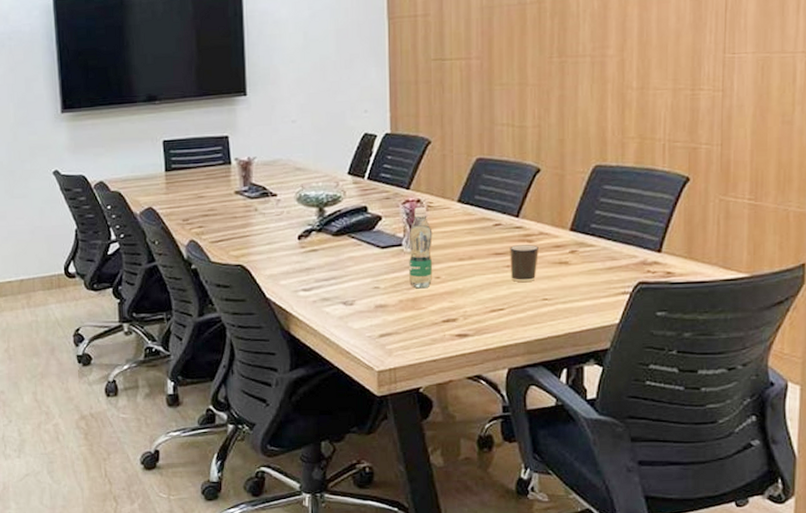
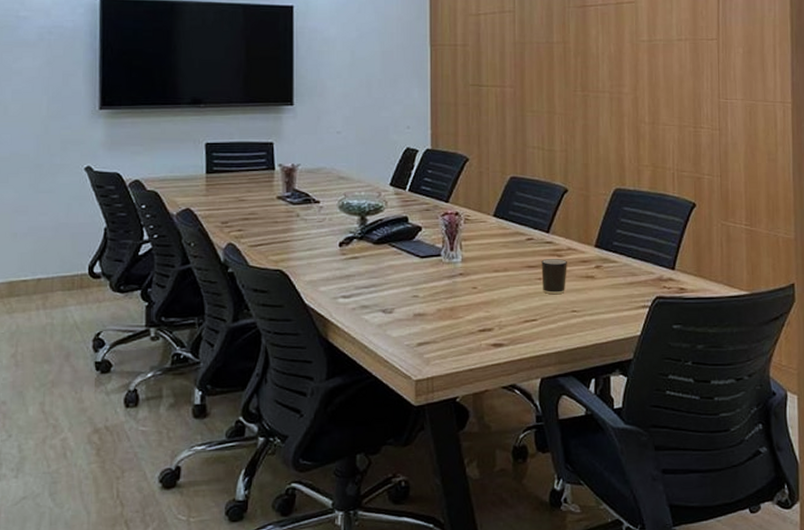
bottle: present [409,207,433,289] -> none [447,220,470,298]

